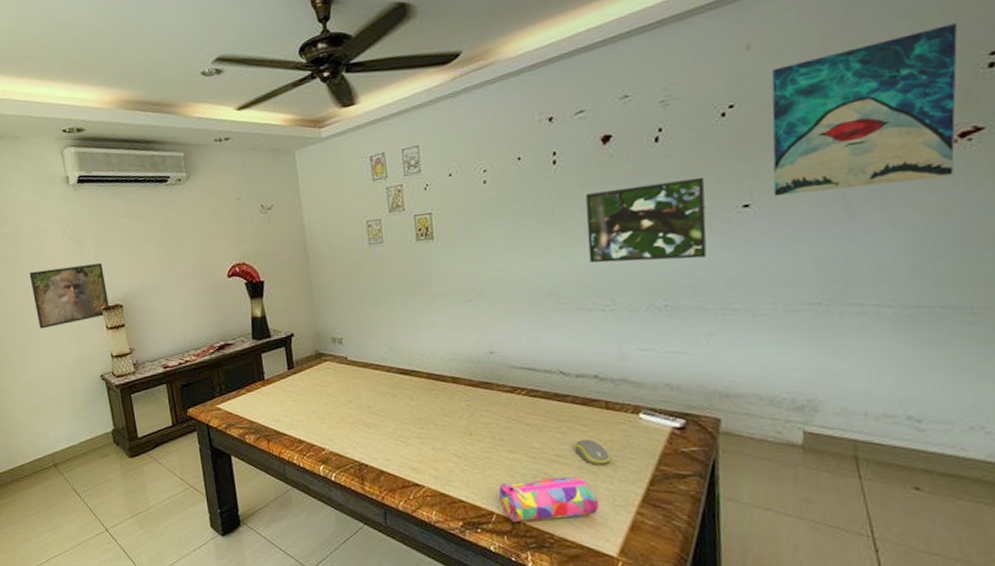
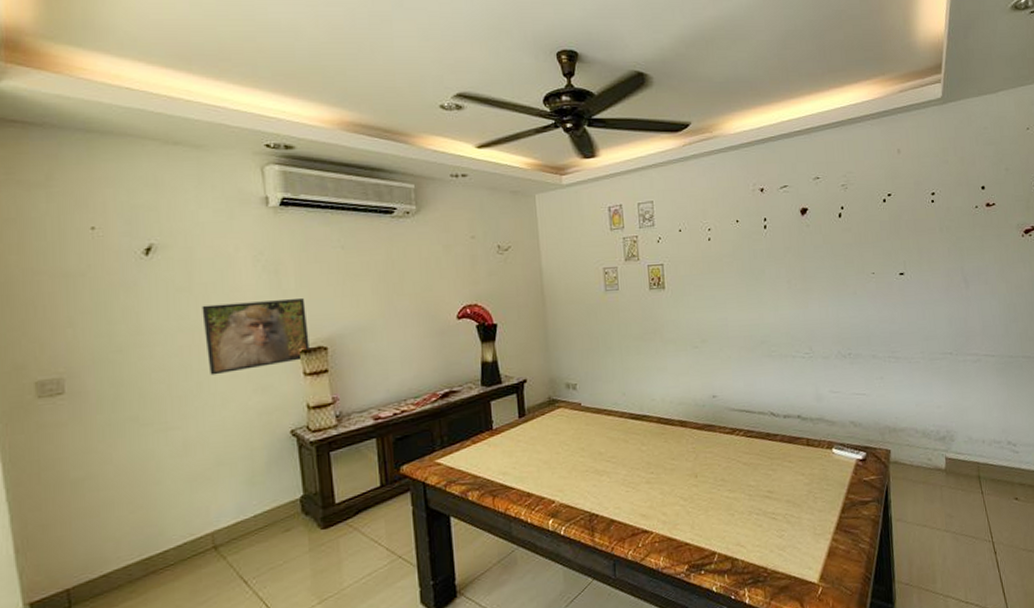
pencil case: present [499,475,599,523] -> none [720,509,803,561]
computer mouse: present [574,439,611,466] -> none [783,474,812,498]
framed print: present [586,176,707,263] -> none [789,248,877,316]
wall art: present [771,23,958,197] -> none [914,153,1023,268]

